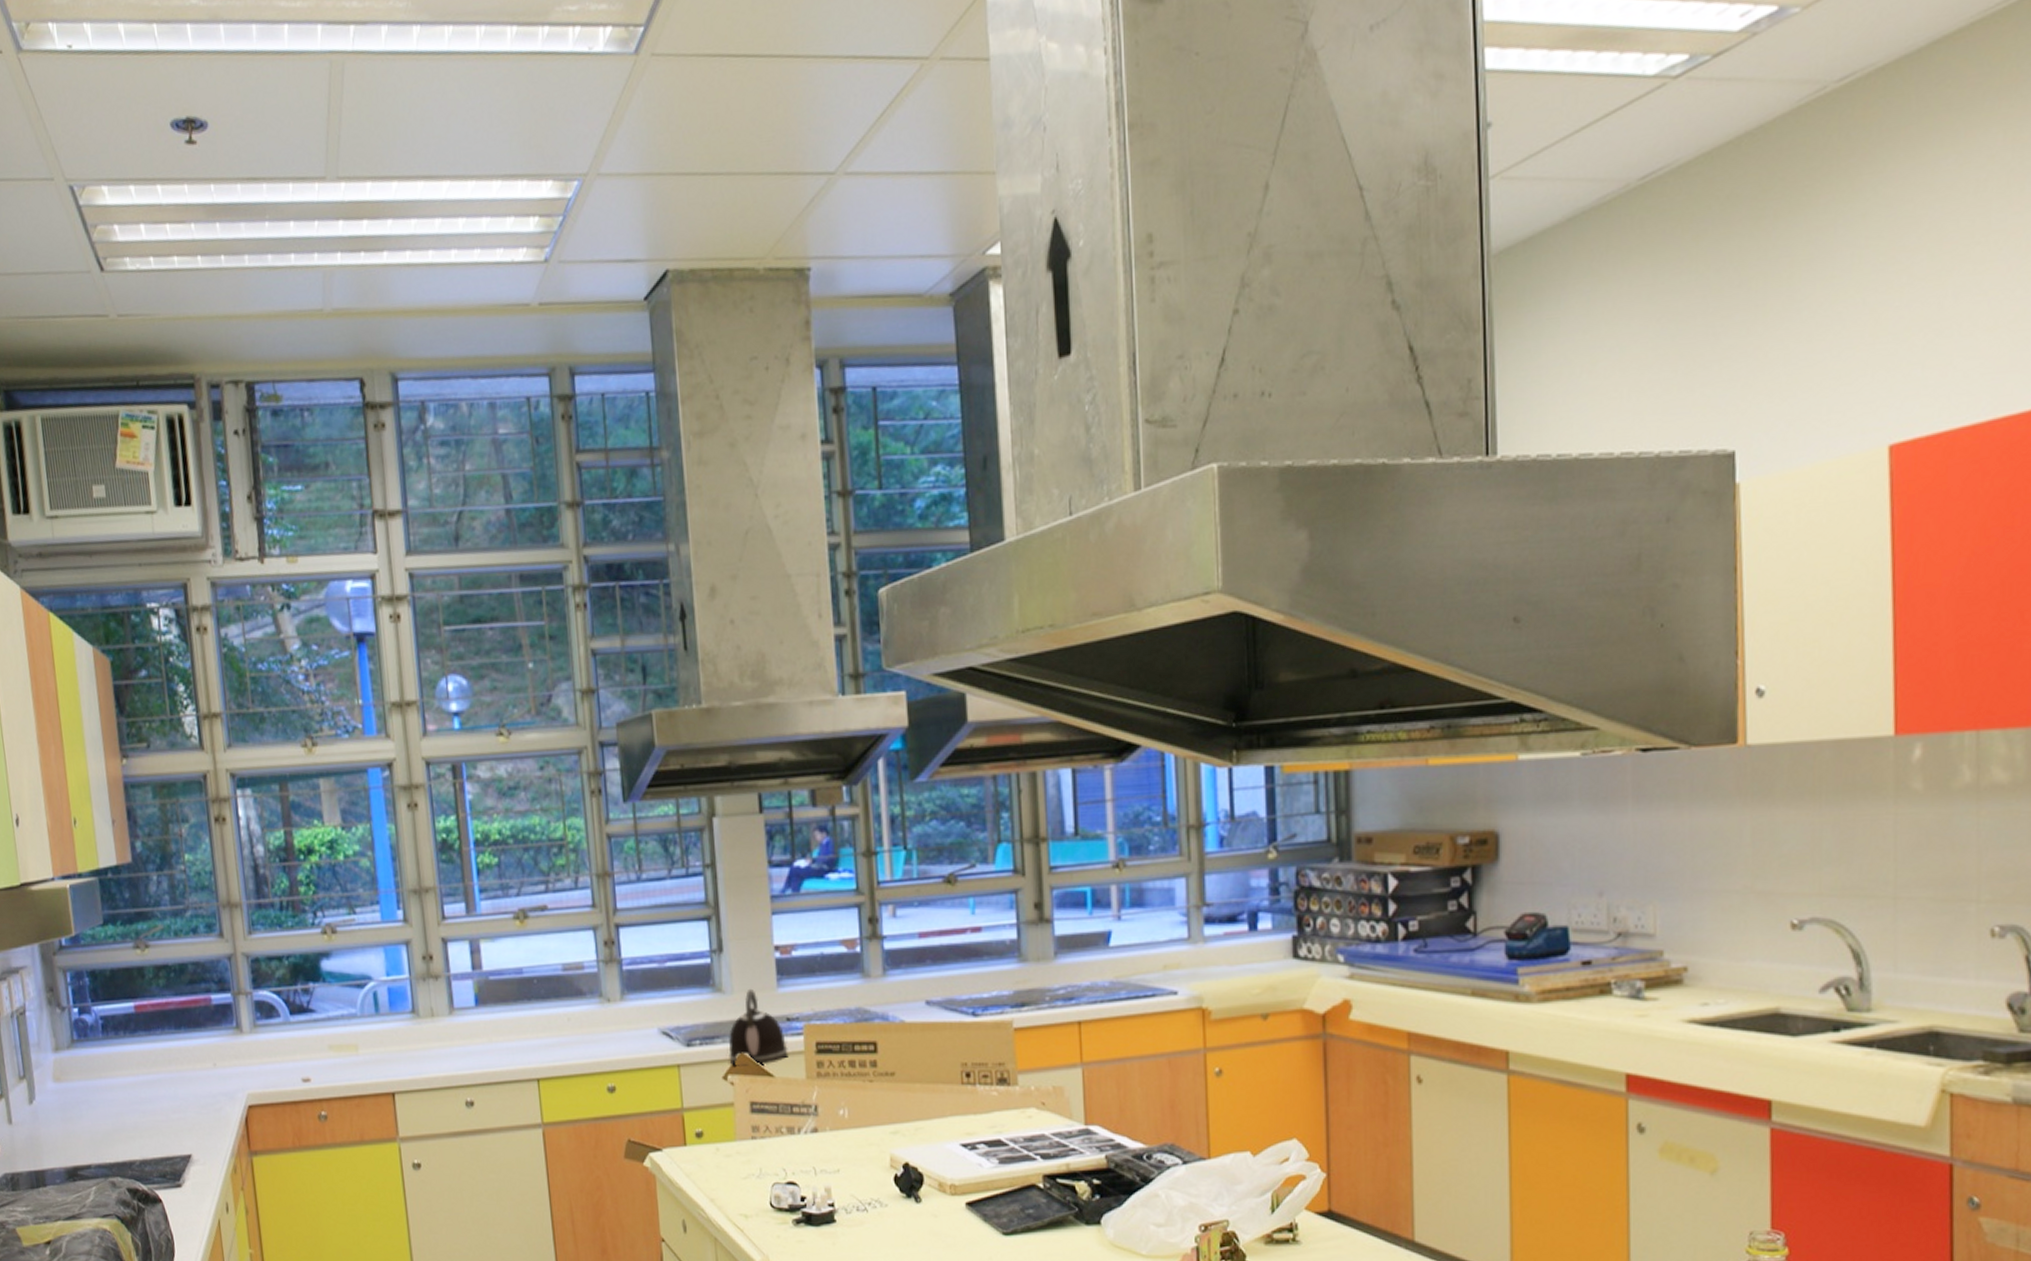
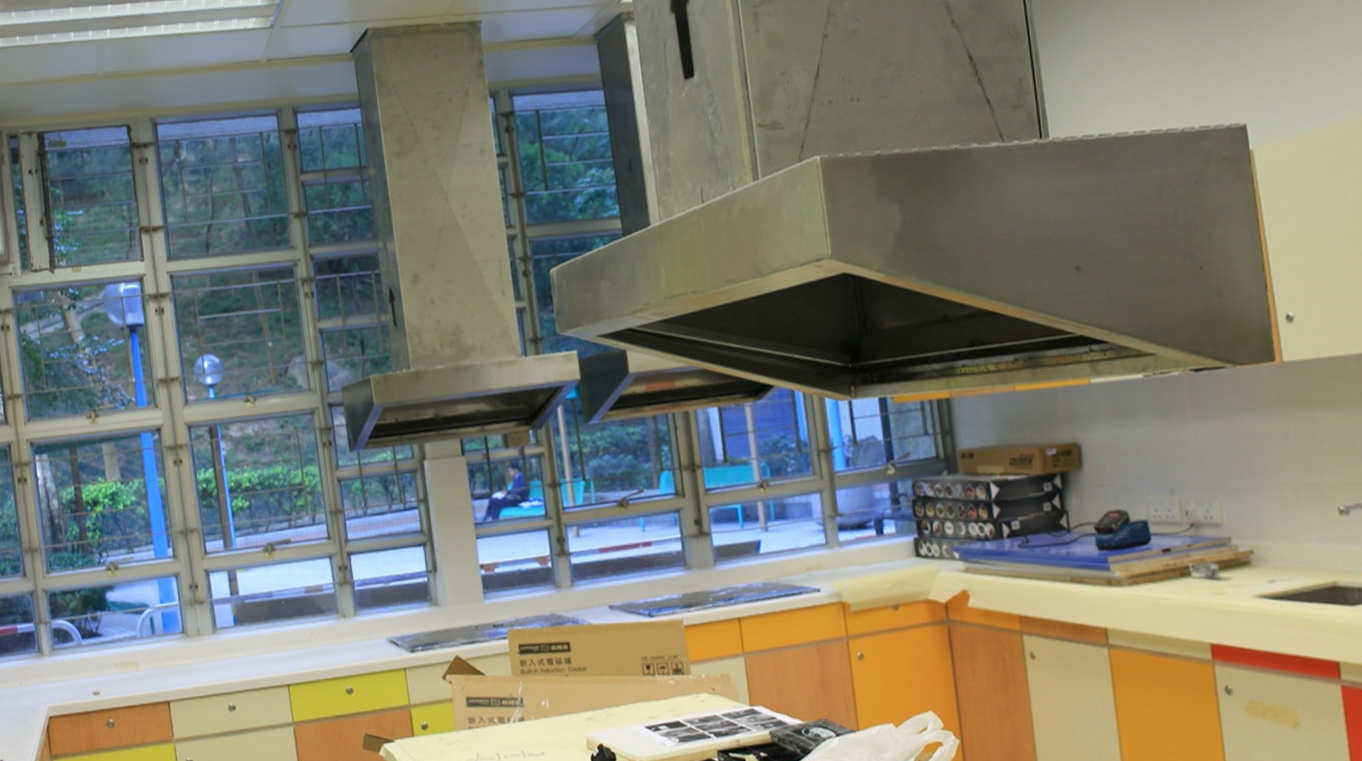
kettle: present [729,988,789,1066] -> none [445,601,496,668]

